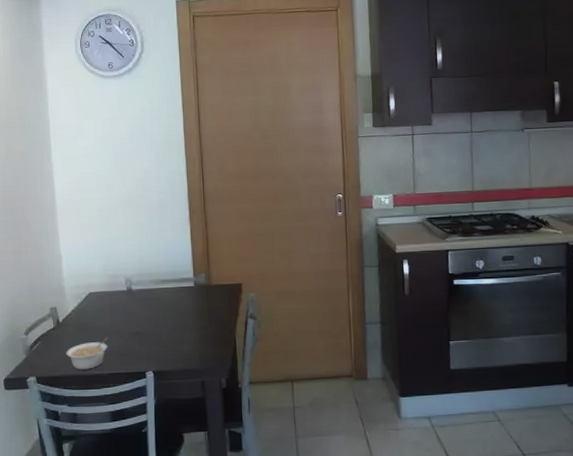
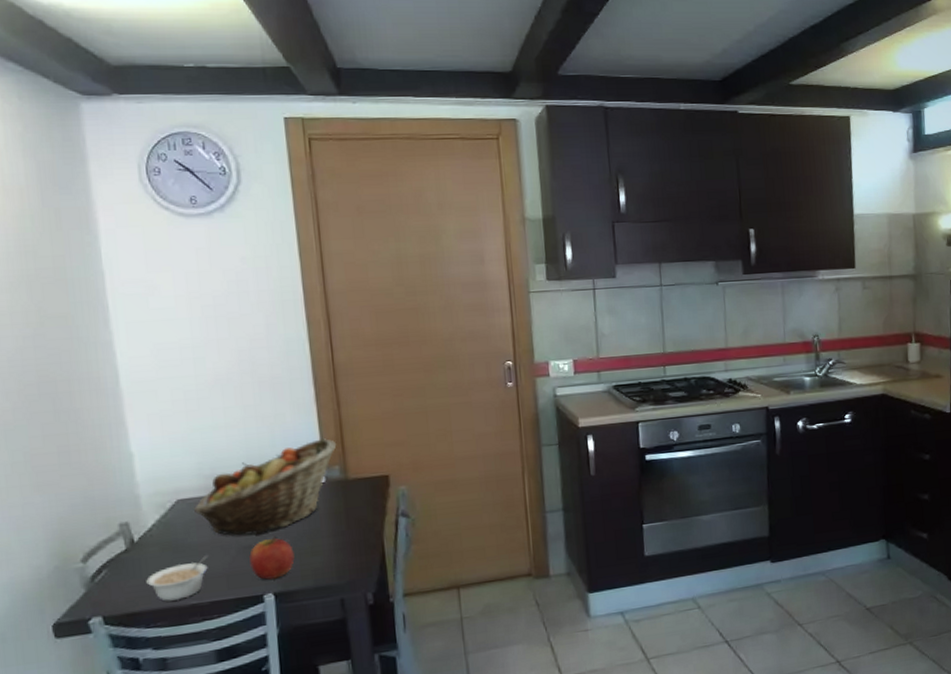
fruit basket: none [101,251,204,324] -> present [194,438,337,536]
apple: none [137,326,169,360] -> present [249,536,295,580]

